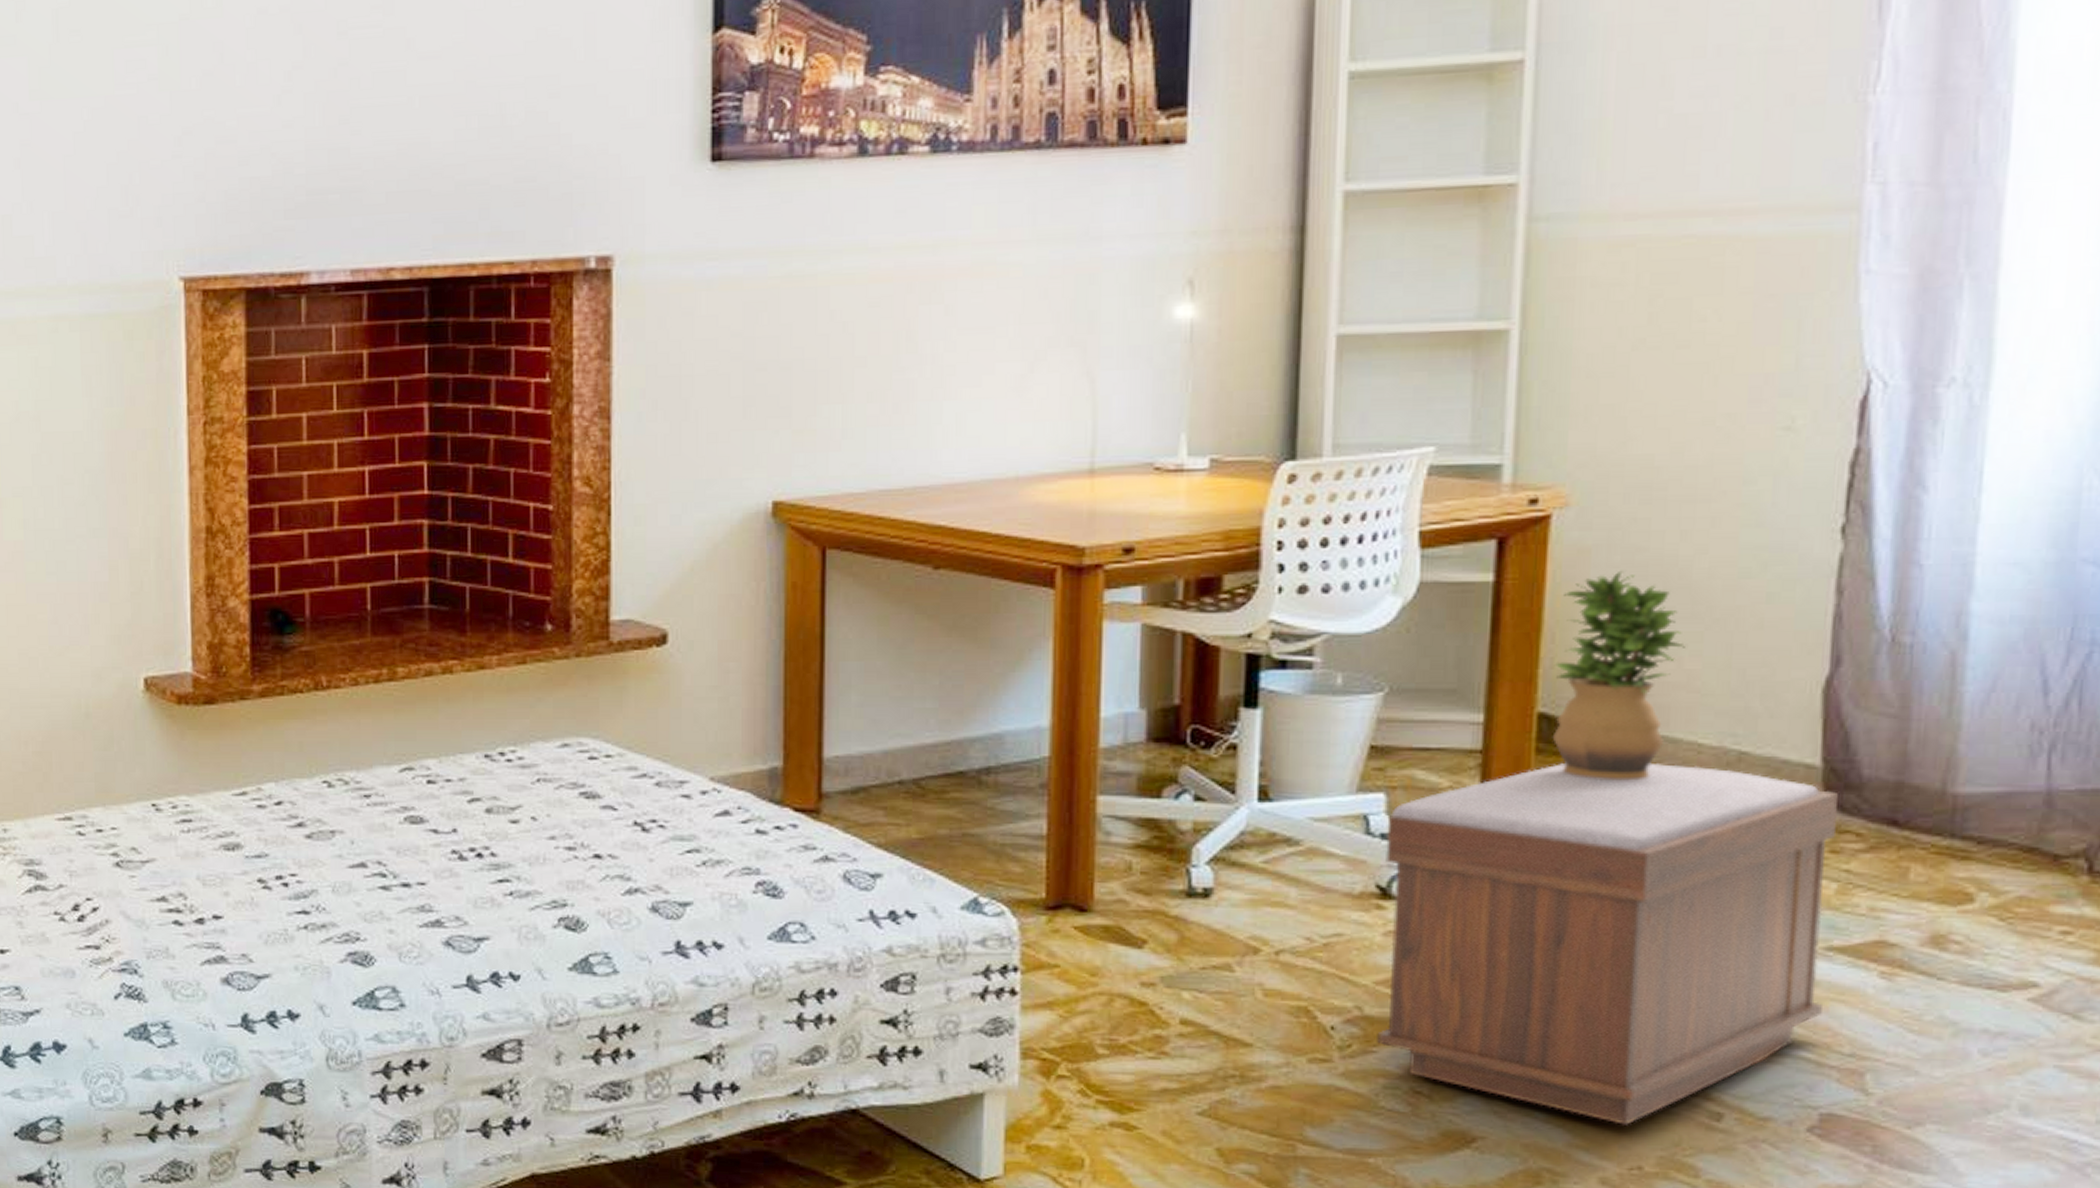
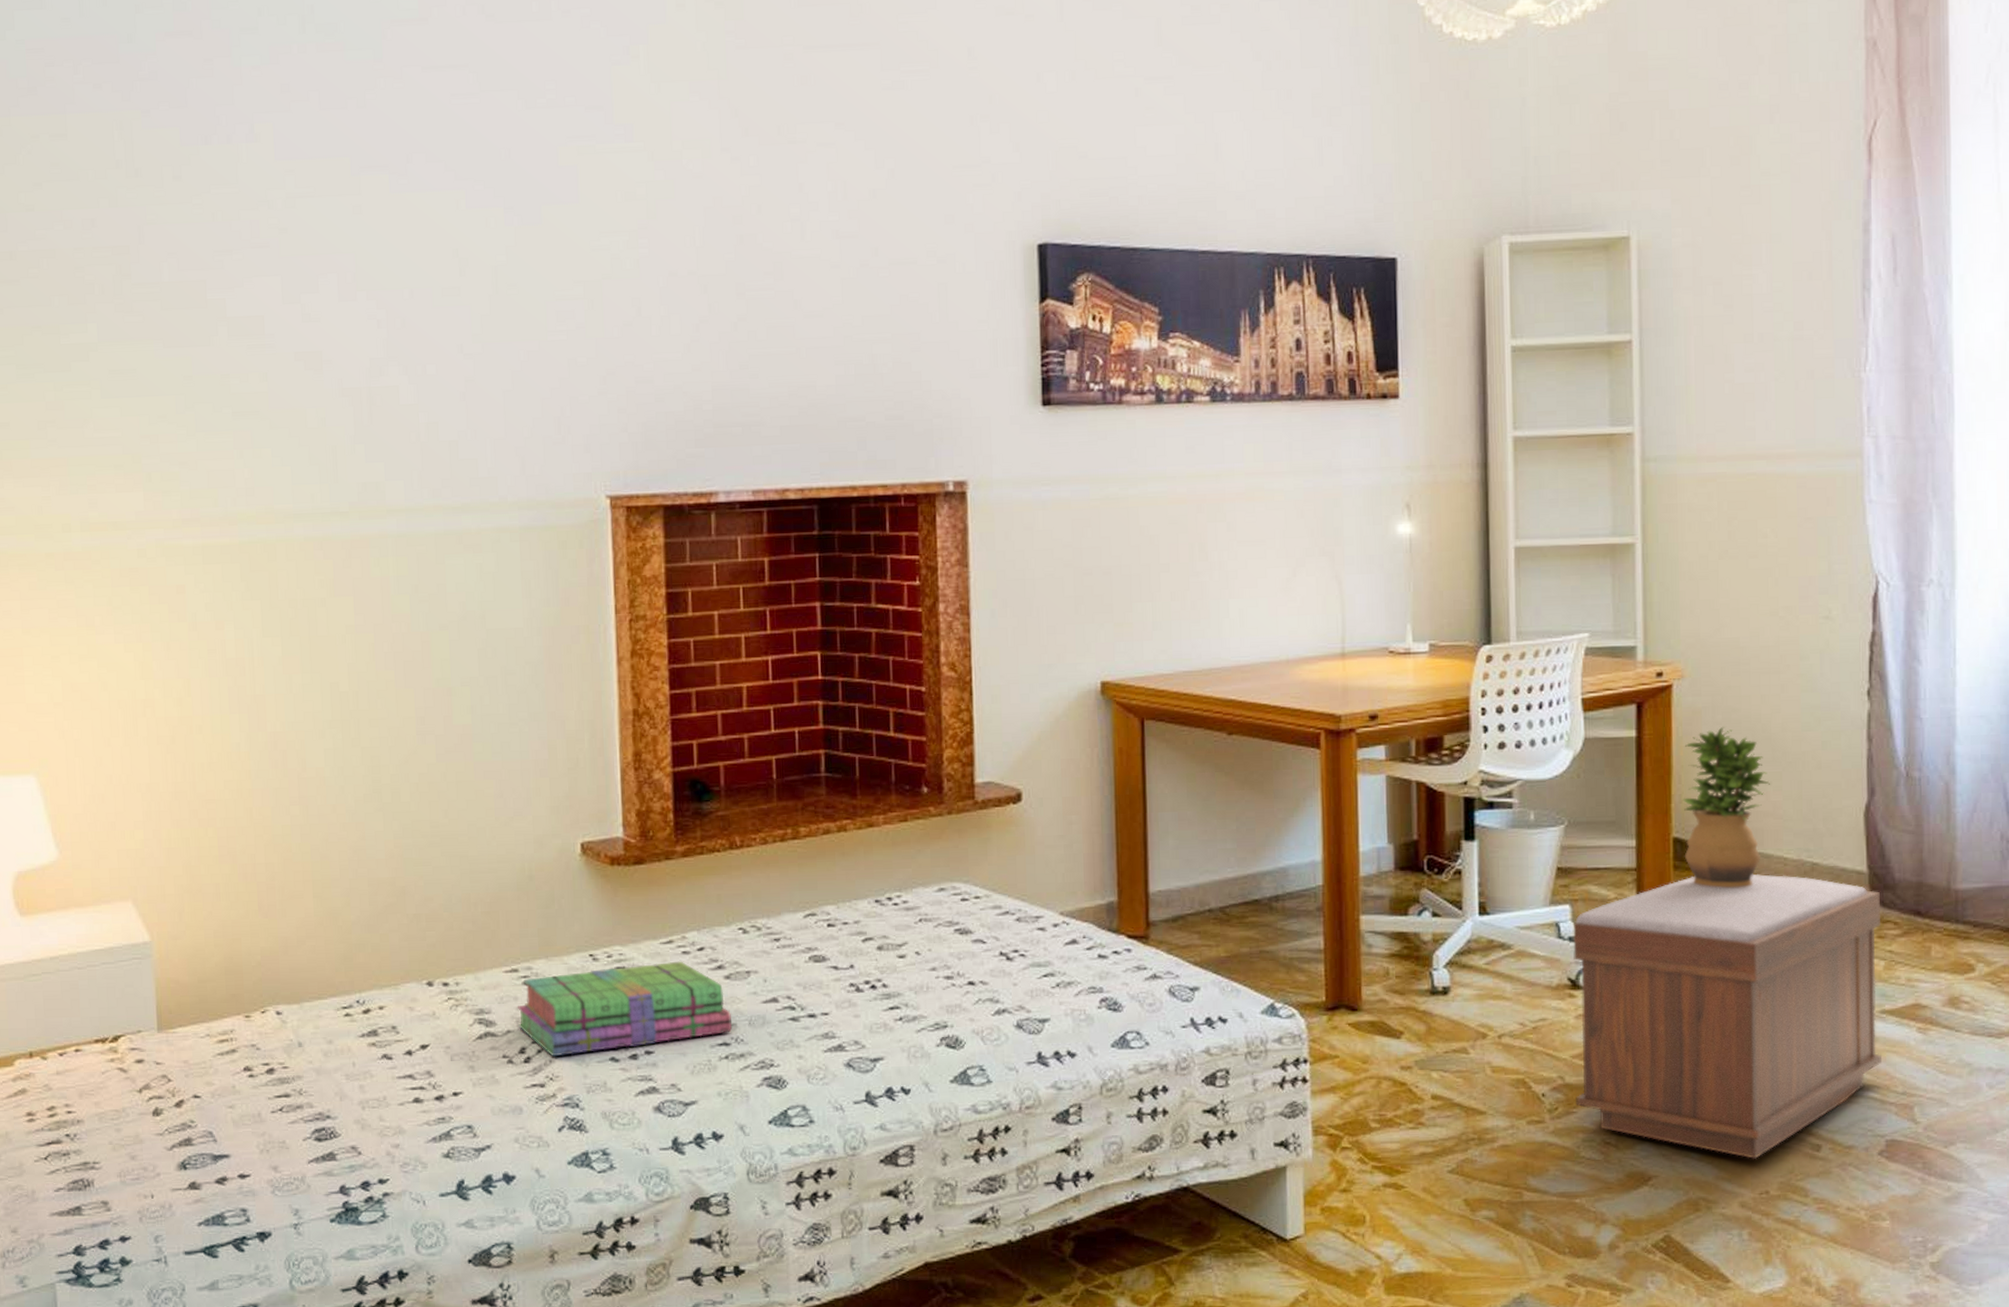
stack of books: none [70,816,312,917] -> present [517,961,732,1057]

